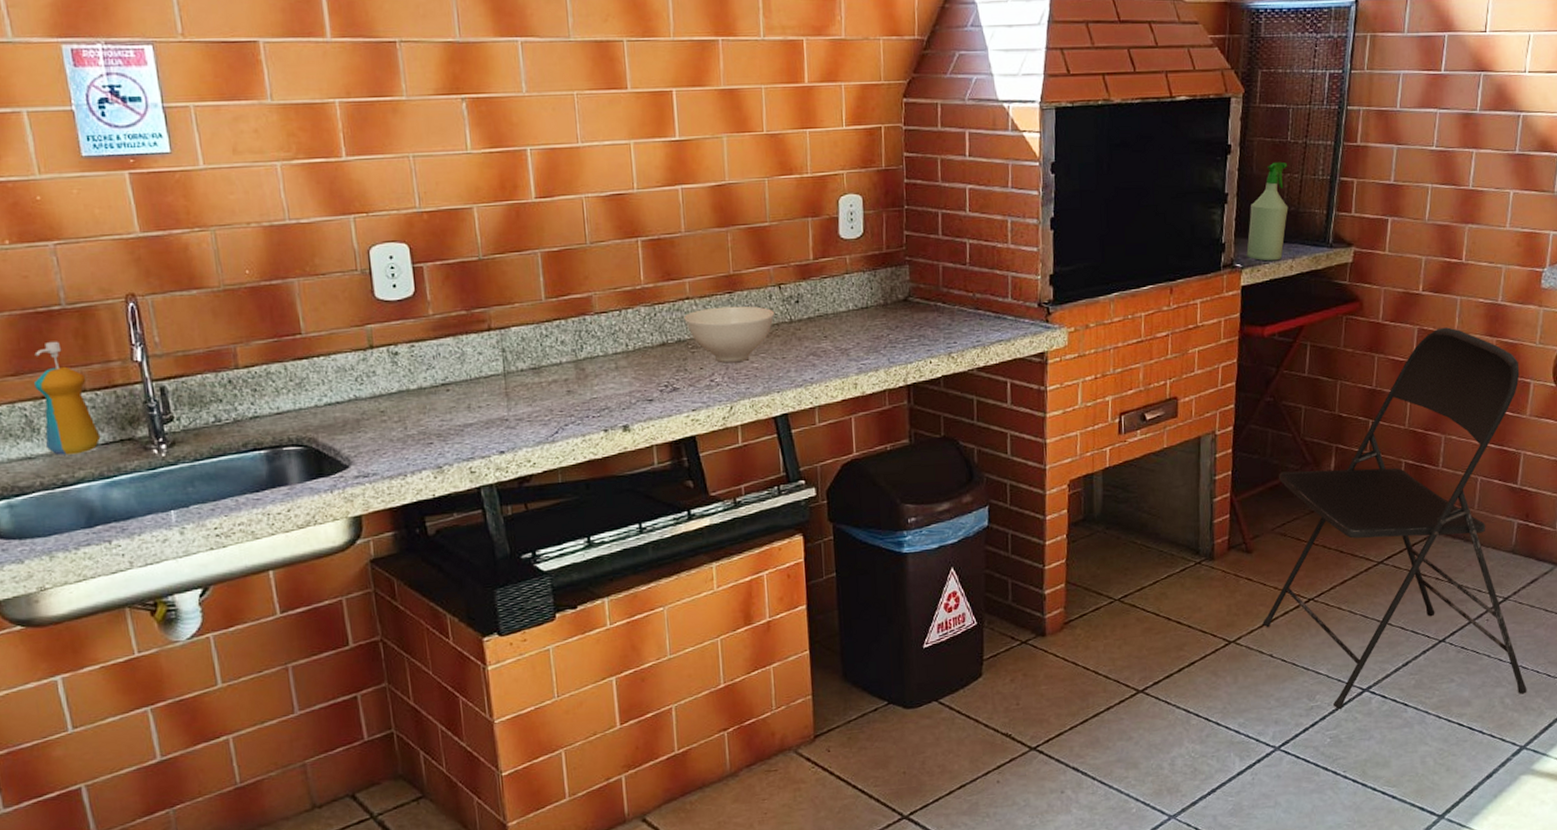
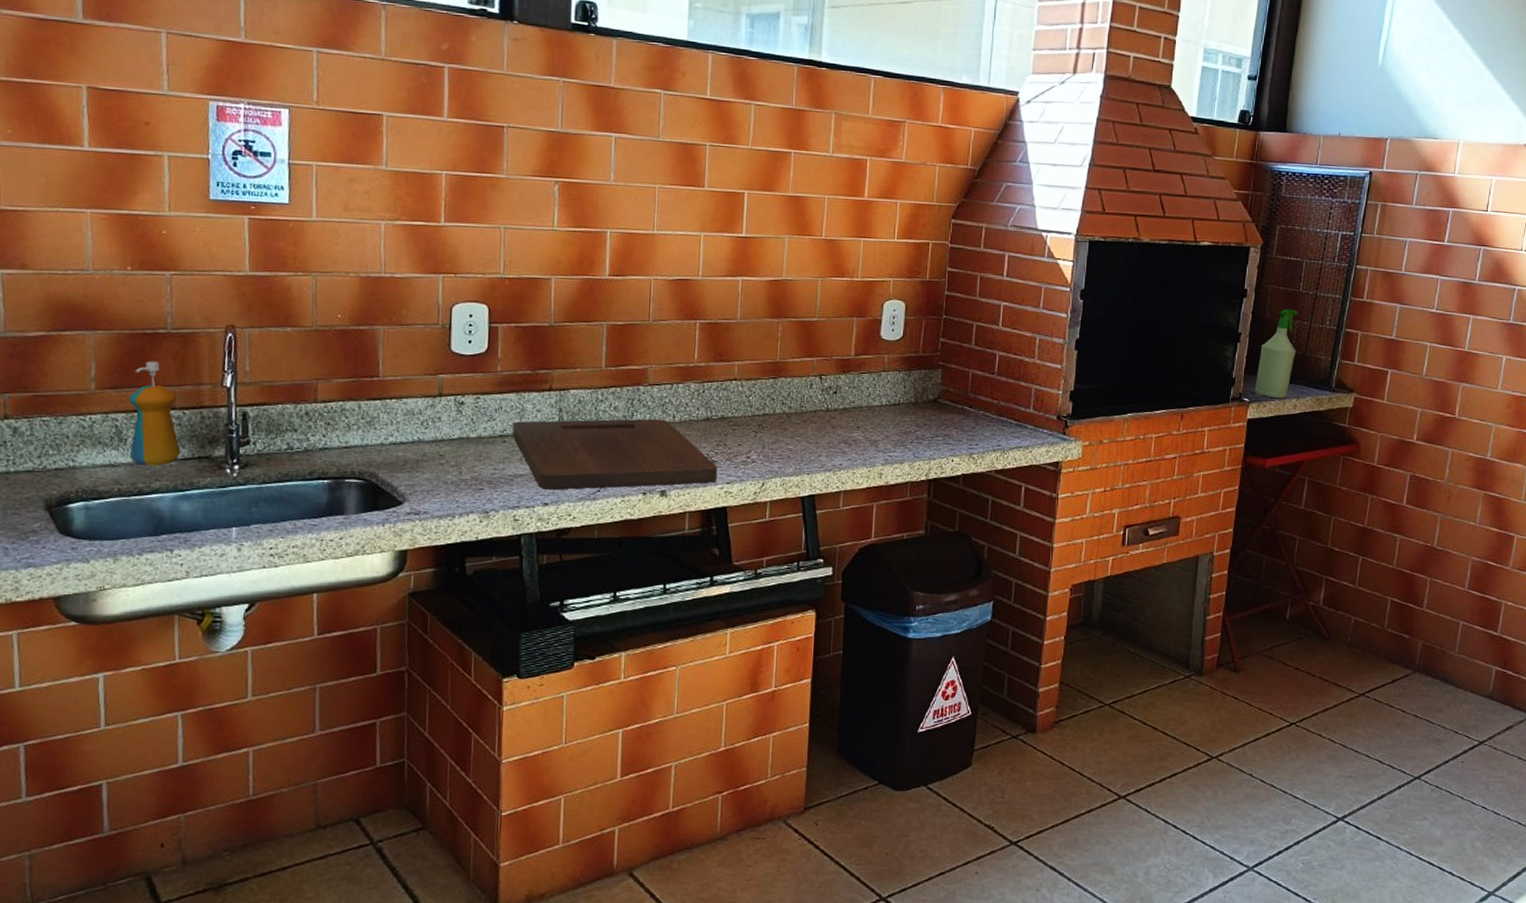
cutting board: none [454,349,682,437] -> present [512,418,718,490]
bowl: present [684,306,775,363] -> none [729,390,814,443]
folding chair: present [1262,327,1527,709] -> none [1245,476,1504,840]

